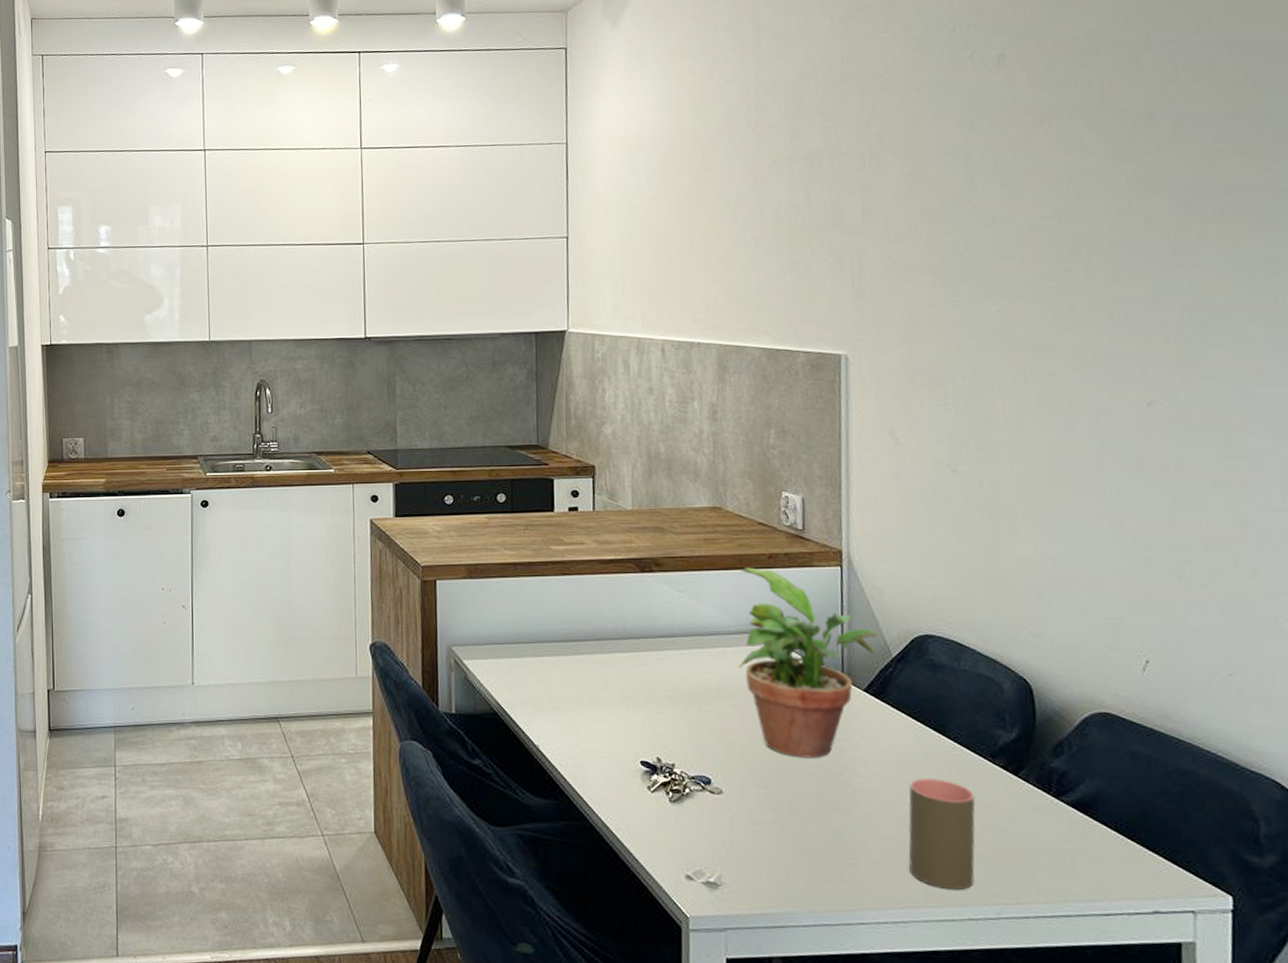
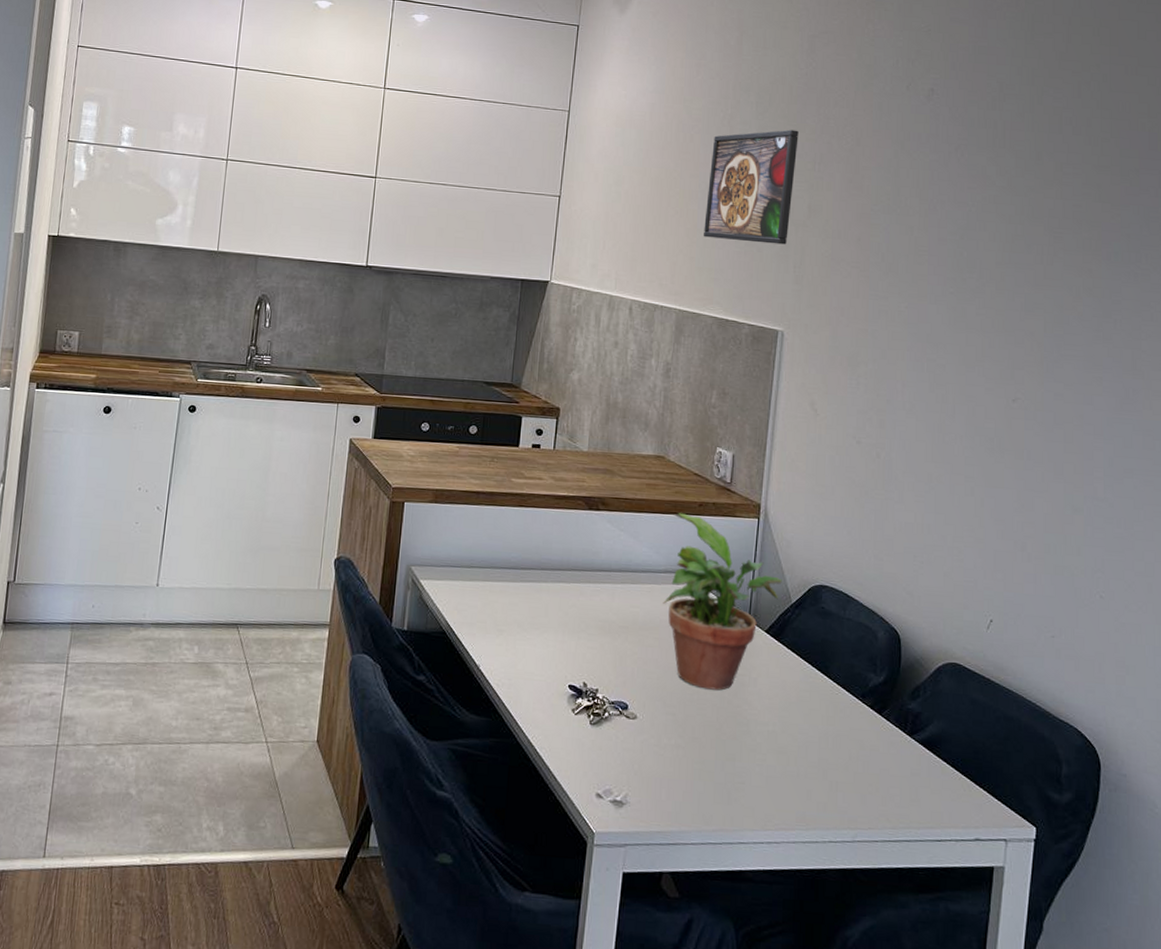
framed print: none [738,126,841,261] -> present [704,129,799,245]
cup: present [908,777,975,890] -> none [786,713,846,815]

